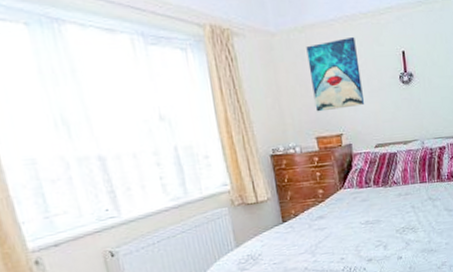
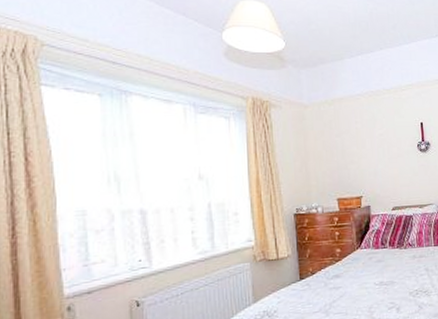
wall art: present [306,36,364,112] -> none [334,109,384,175]

